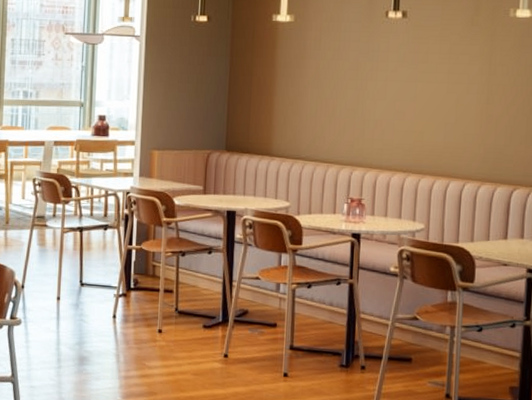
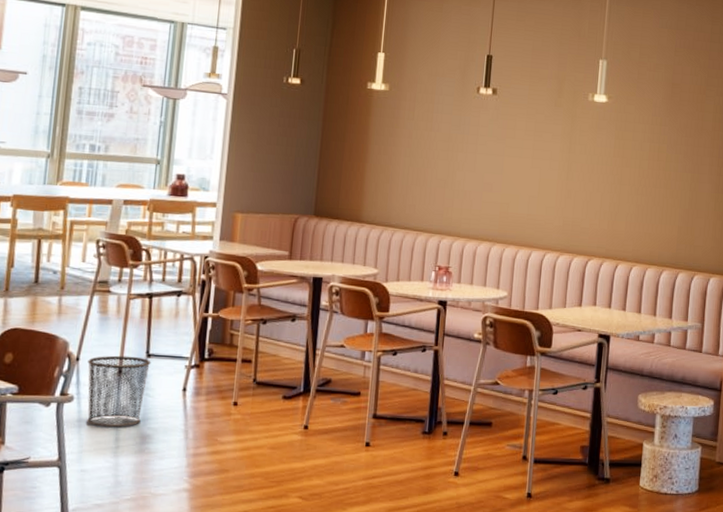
waste bin: none [31,284,85,350] -> present [87,355,151,428]

